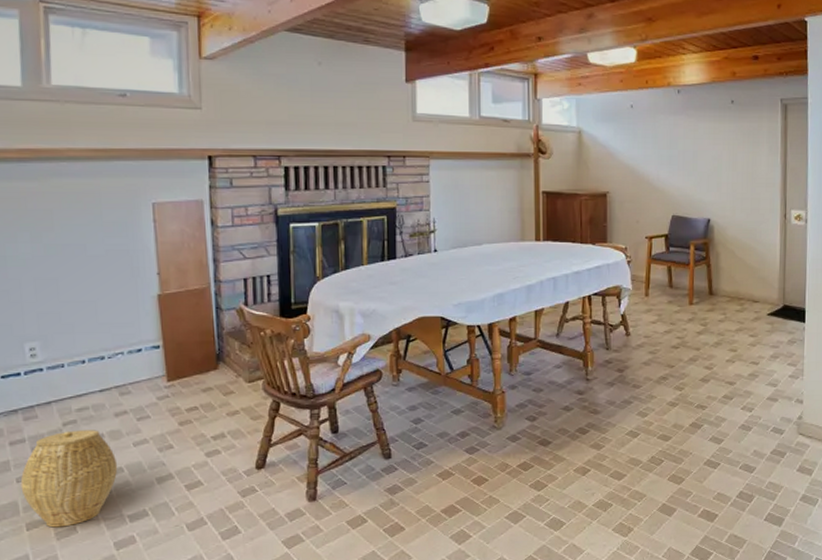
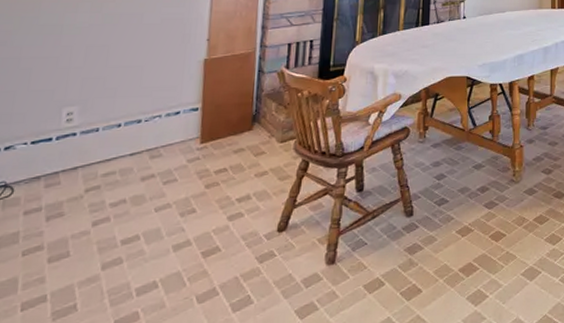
woven basket: present [20,430,118,528] -> none [25,195,135,307]

